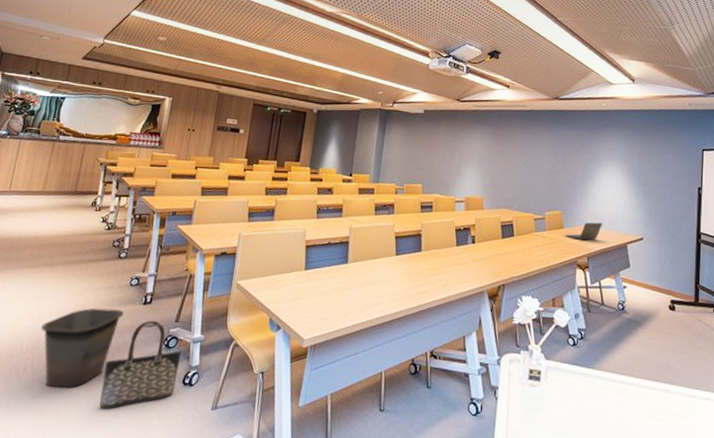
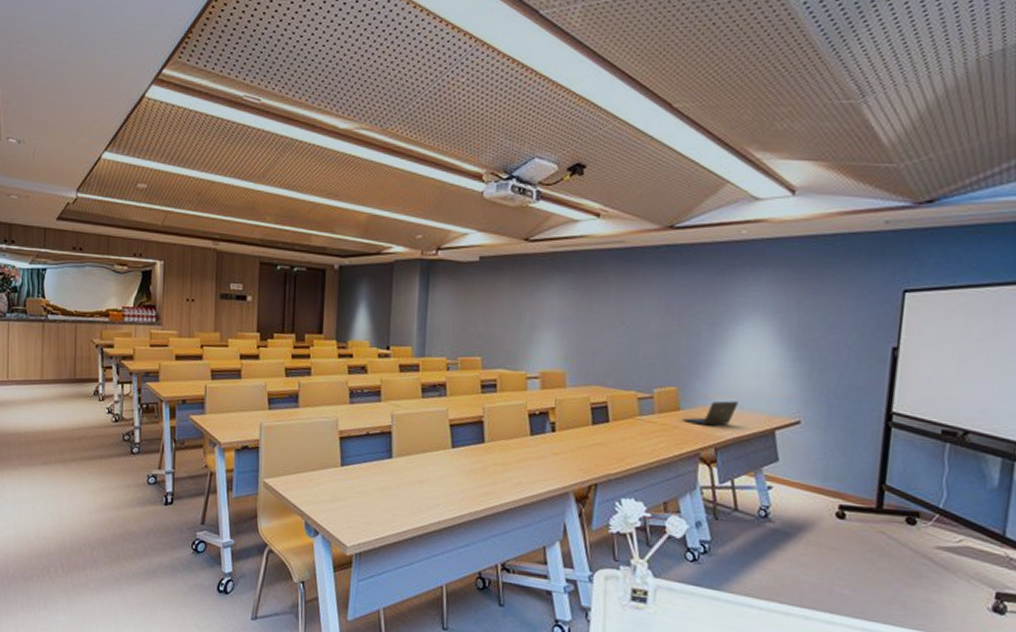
waste bin: present [41,308,123,388] -> none [64,508,145,591]
tote bag: present [99,321,182,409] -> none [134,523,213,614]

